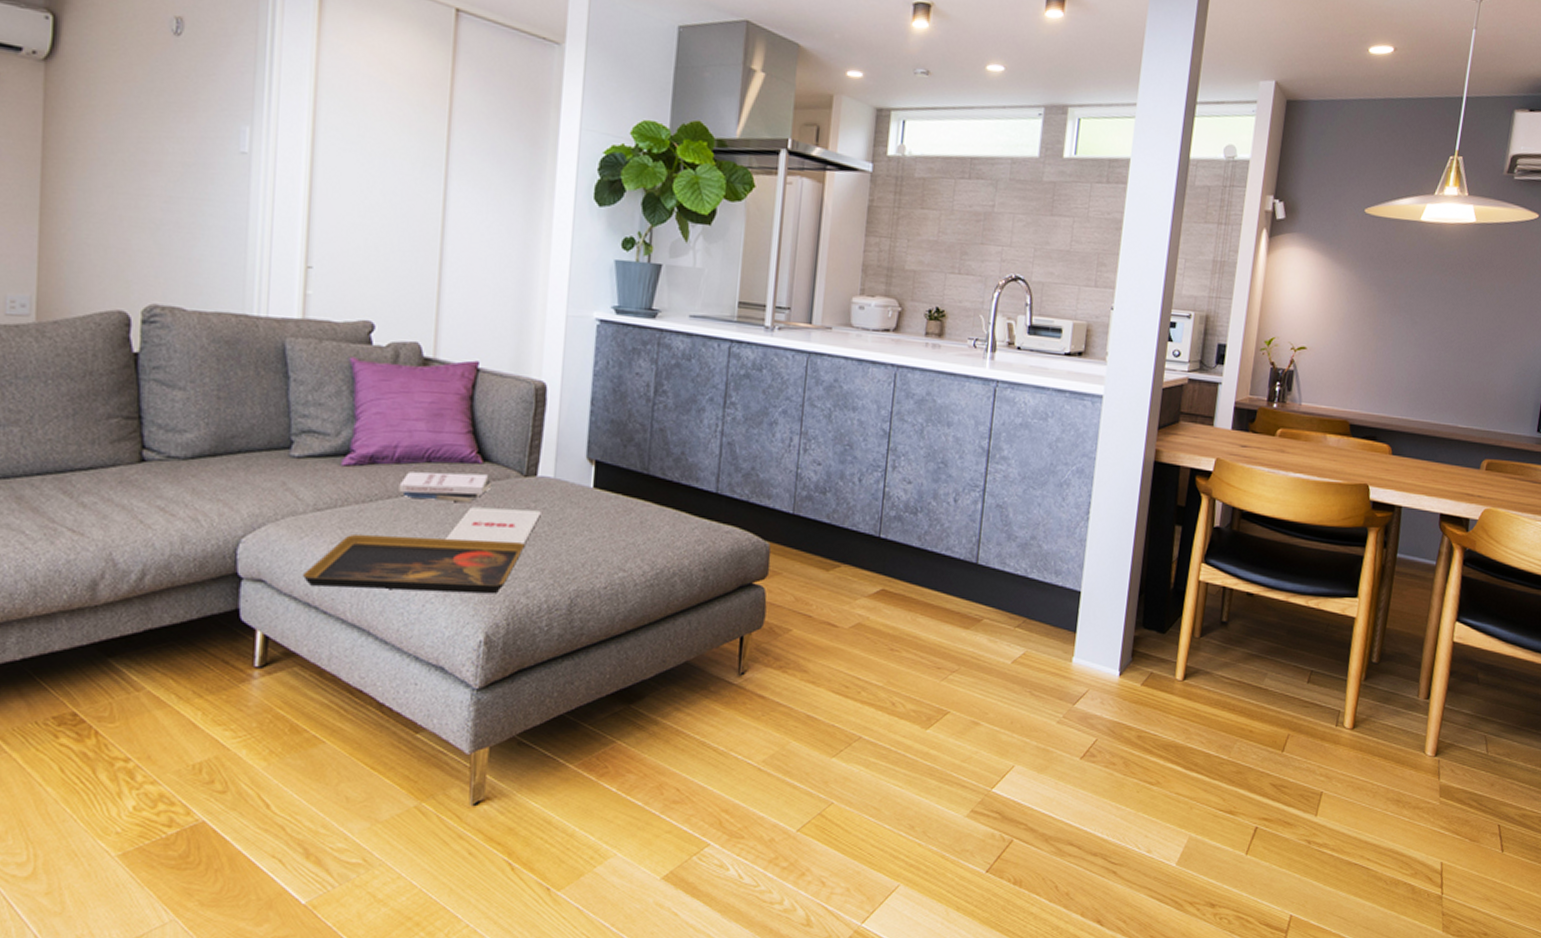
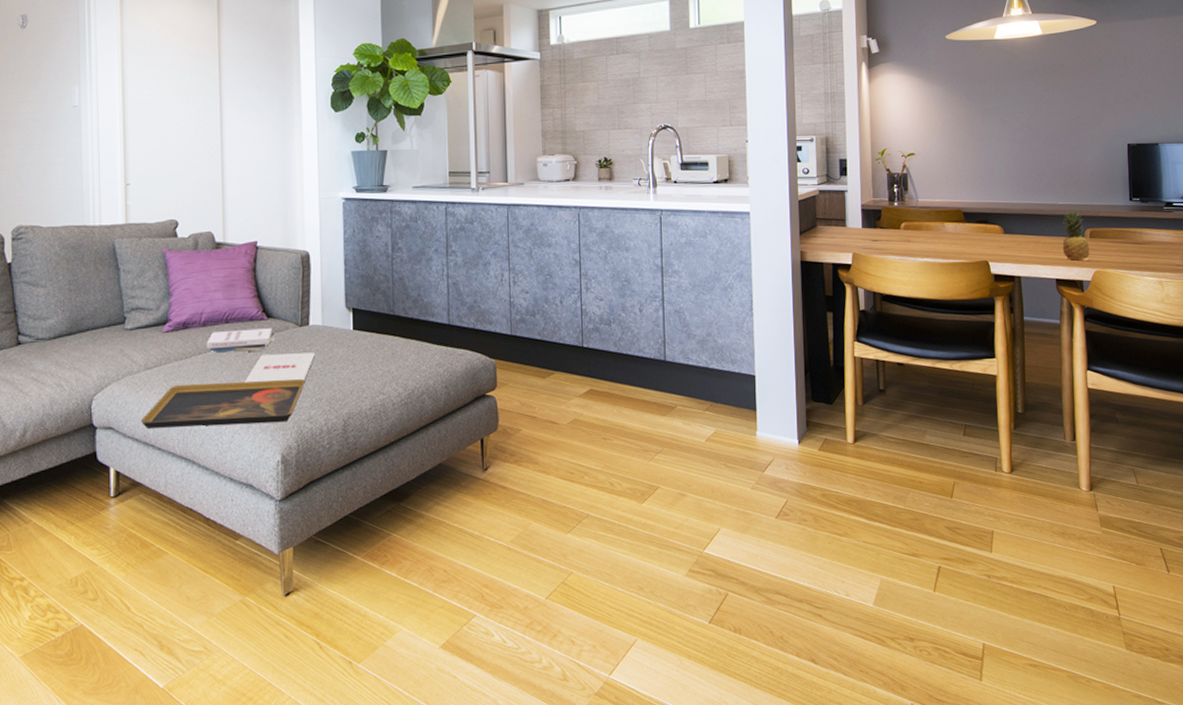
fruit: none [1453,435,1484,495] -> present [1062,209,1090,261]

